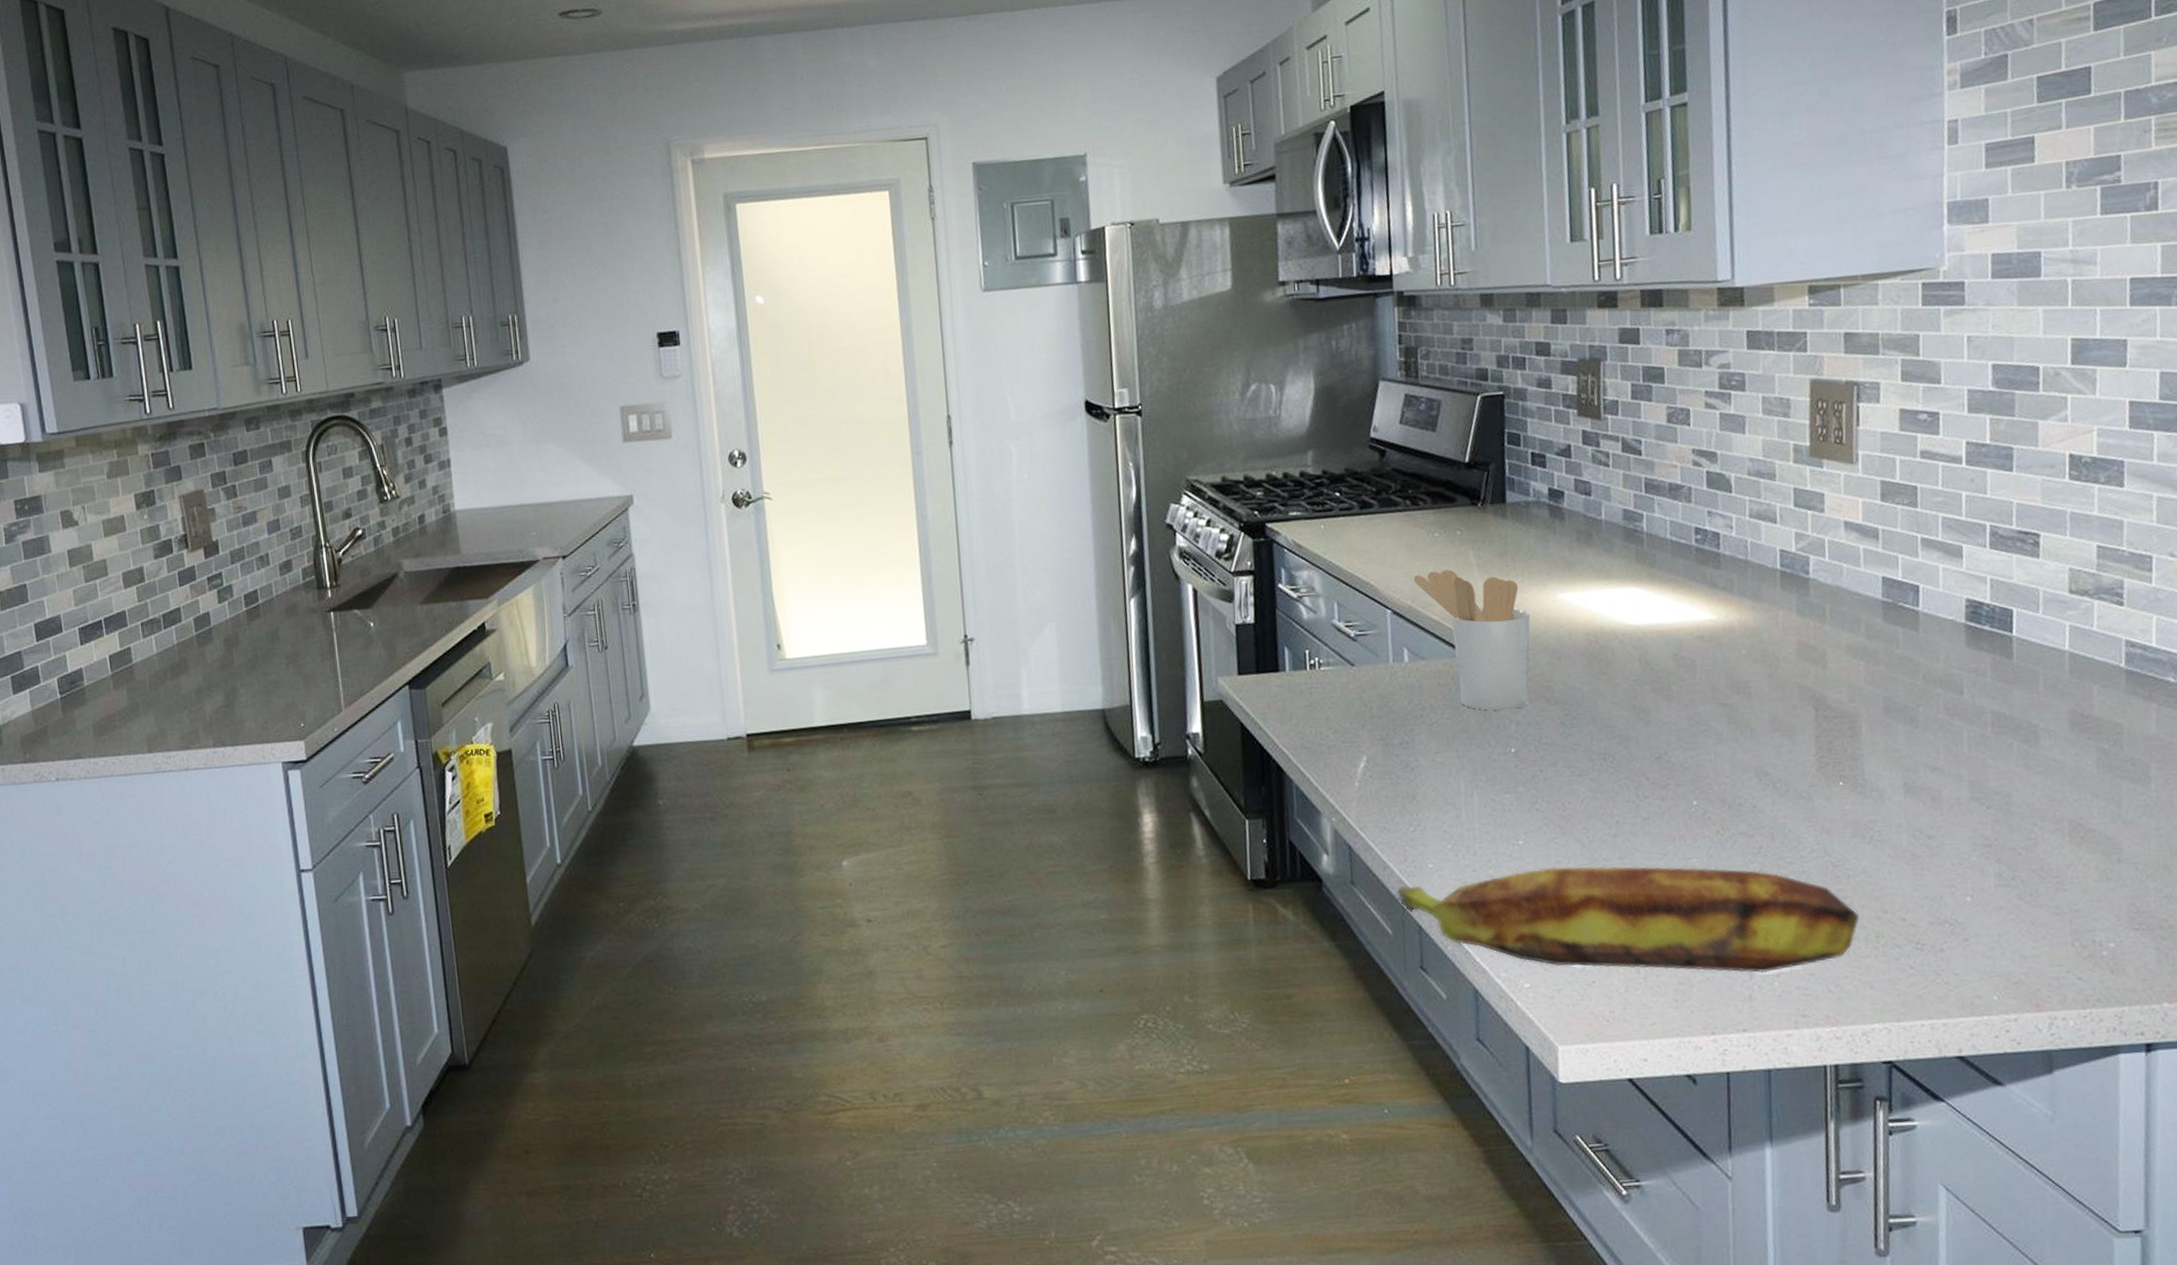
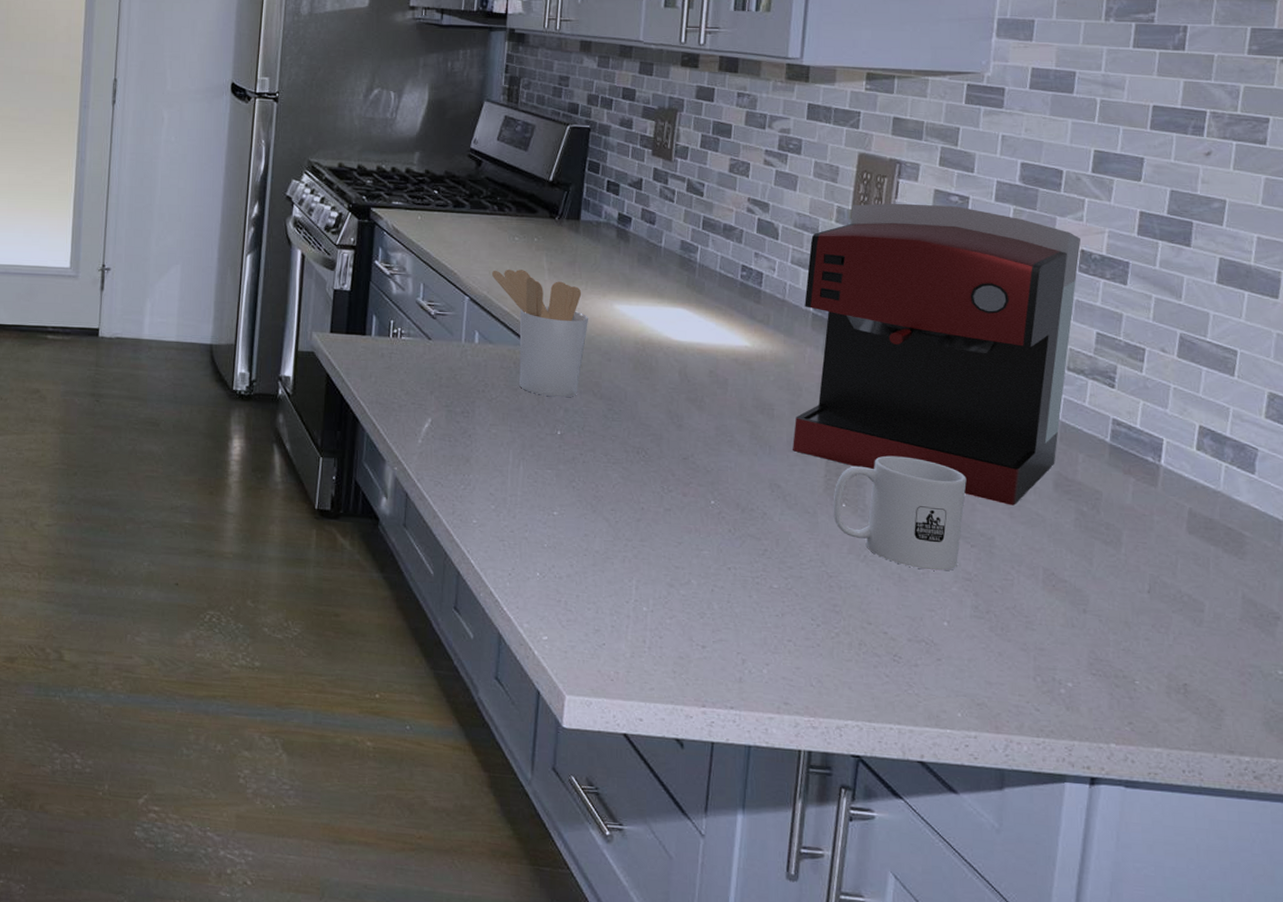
banana: present [1396,866,1860,973] -> none [442,535,847,660]
coffee maker: none [1768,424,2069,755] -> present [793,203,1082,506]
mug: none [1828,718,1975,842] -> present [833,455,967,571]

